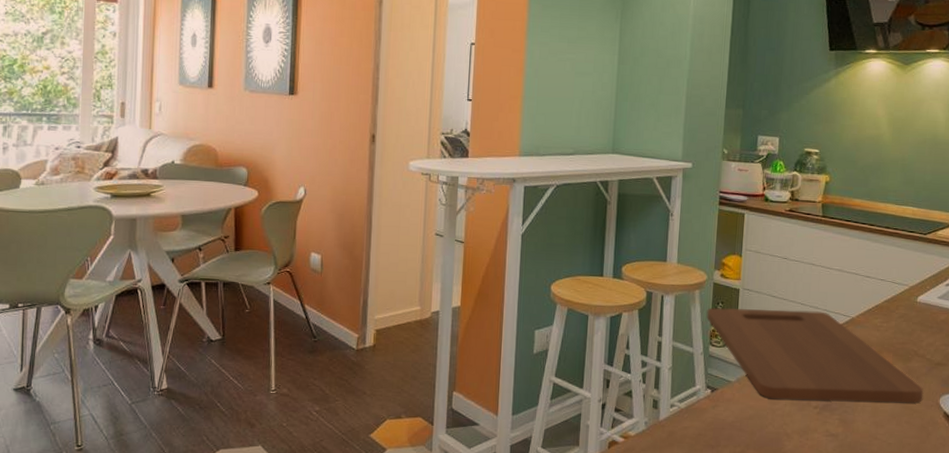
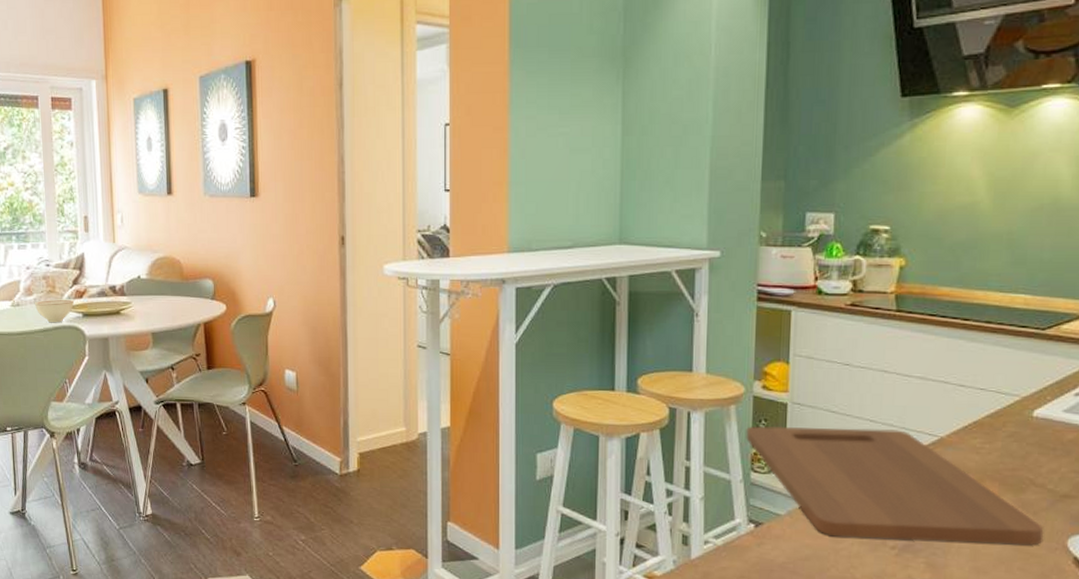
bowl: none [60,179,104,203] -> present [34,299,75,323]

